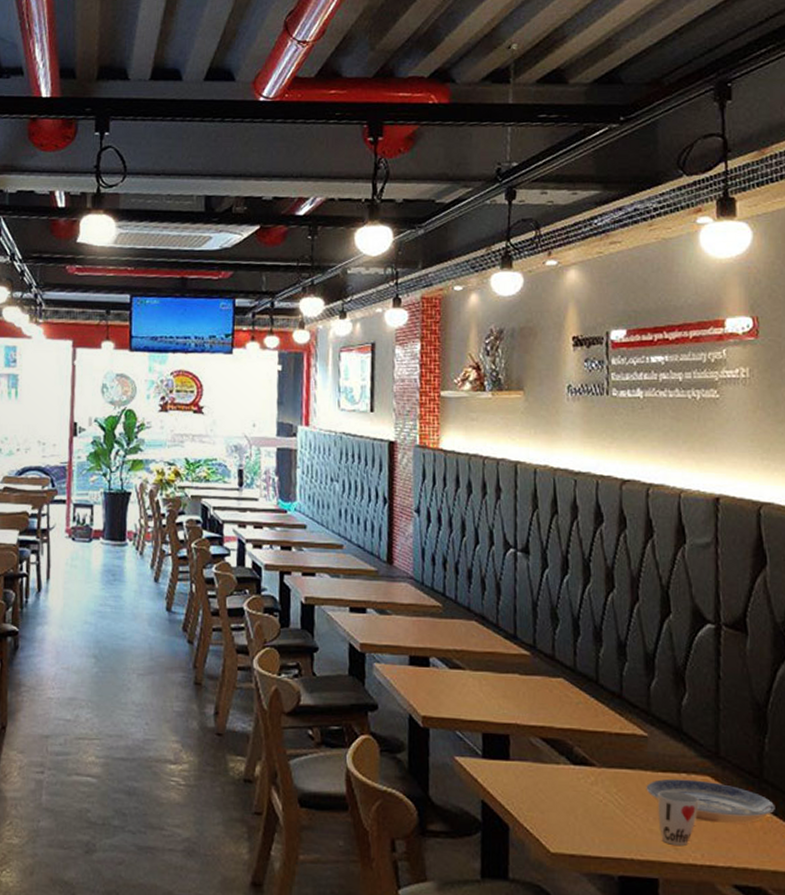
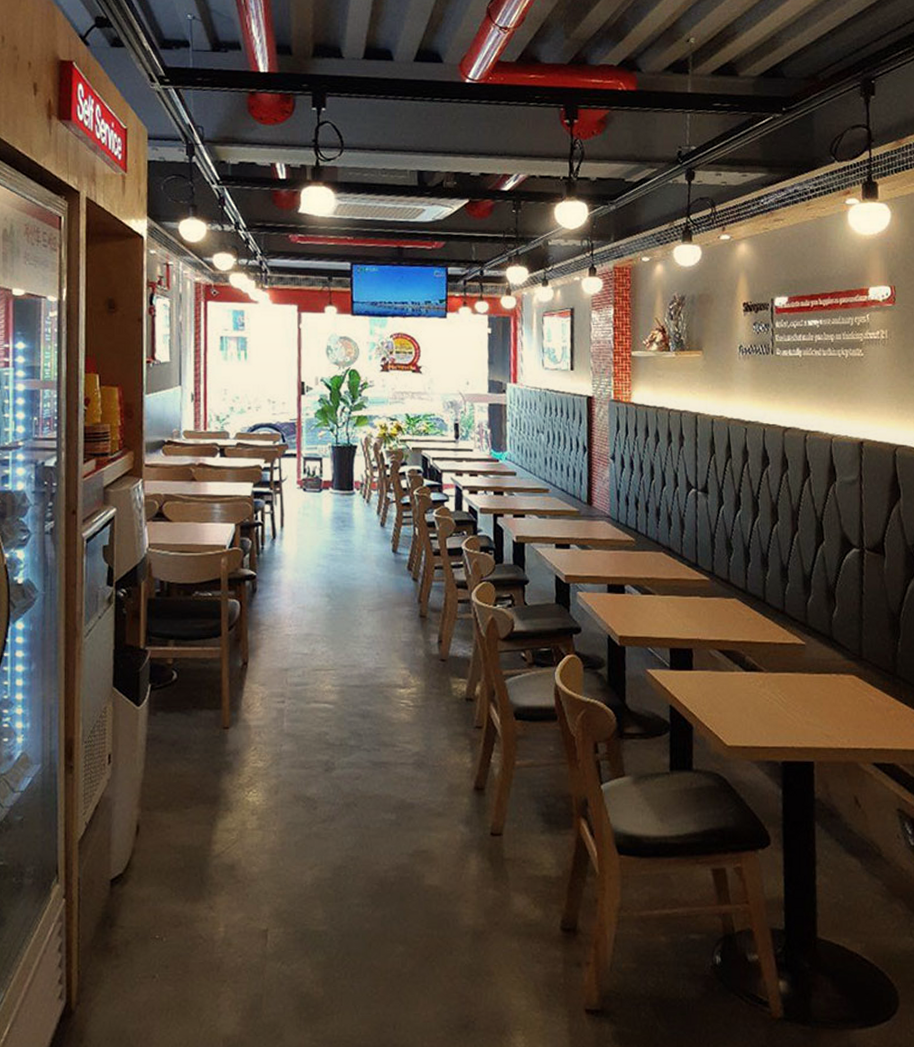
plate: present [646,778,775,824] -> none [804,679,906,714]
cup: present [658,791,699,846] -> none [814,689,846,733]

